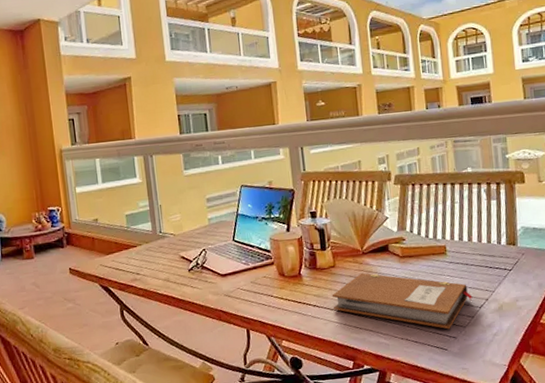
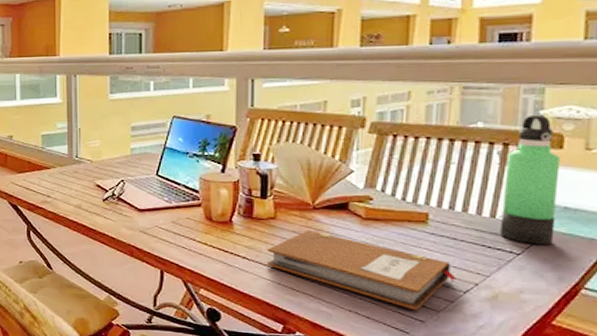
thermos bottle: none [491,158,531,261] -> present [500,116,561,245]

